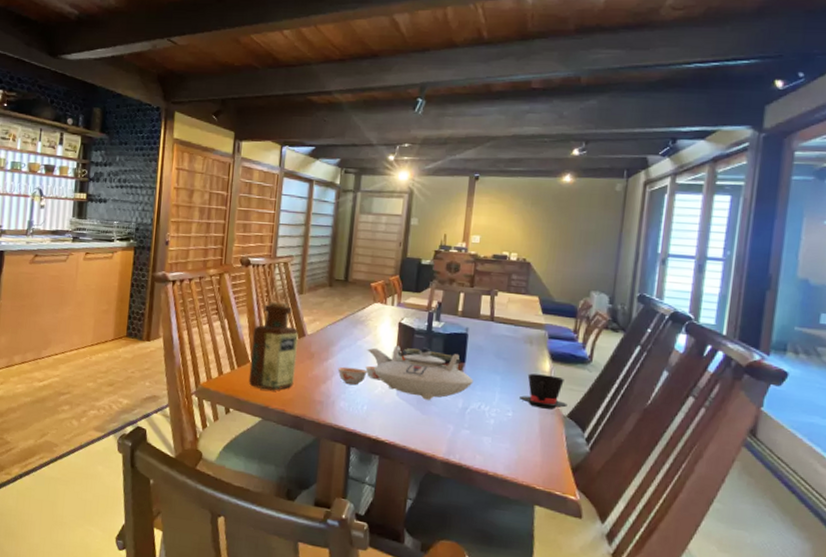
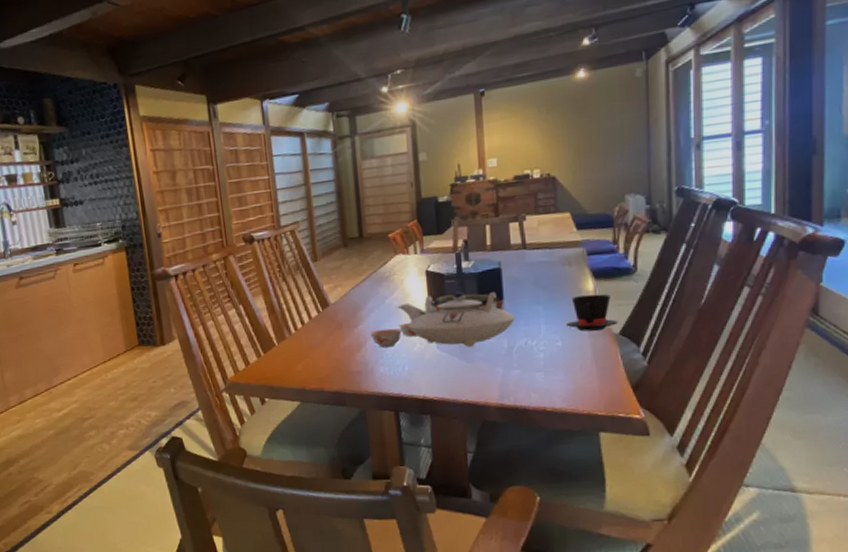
bottle: present [248,302,299,391] -> none [272,274,327,372]

